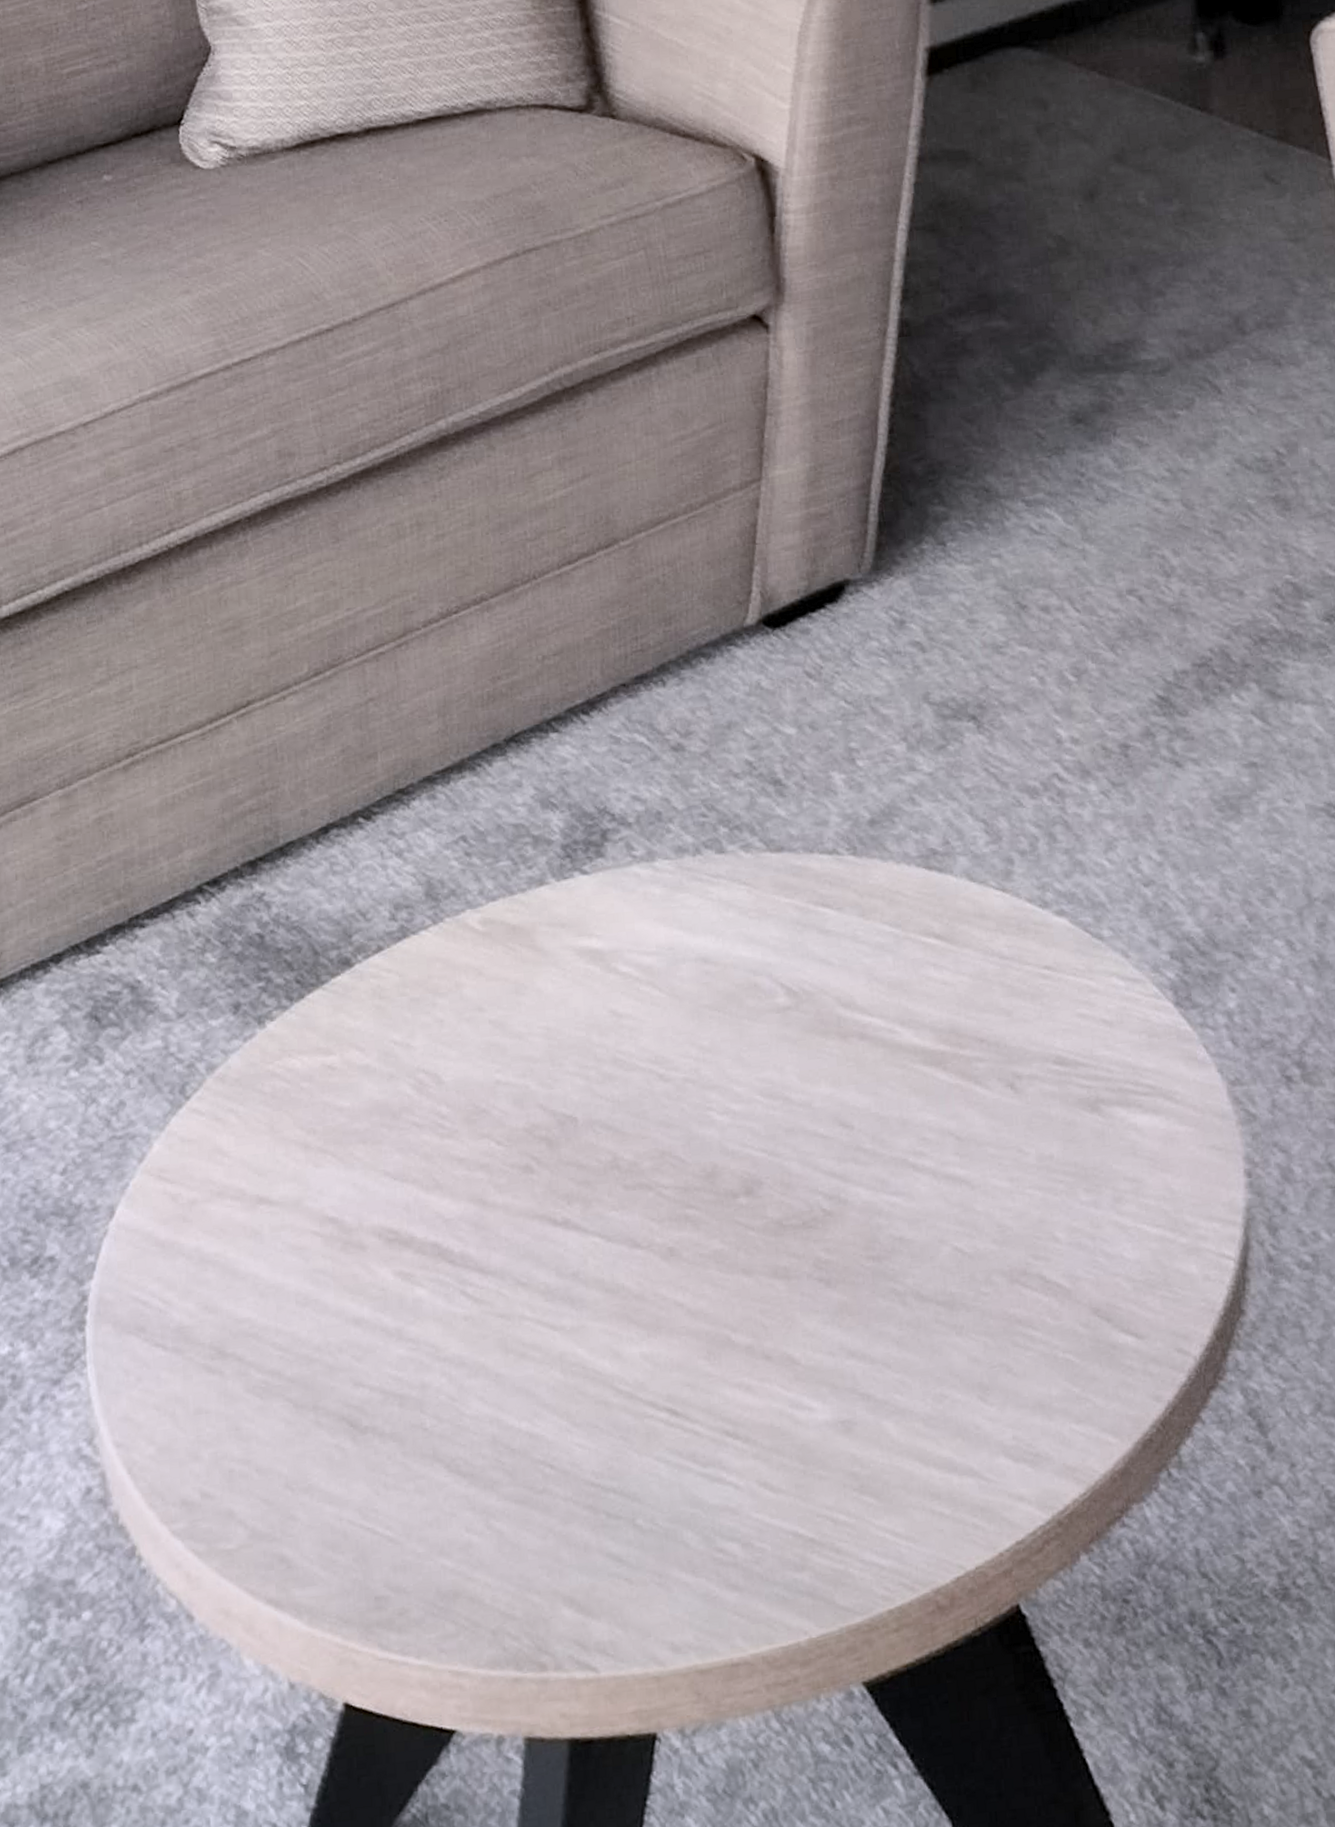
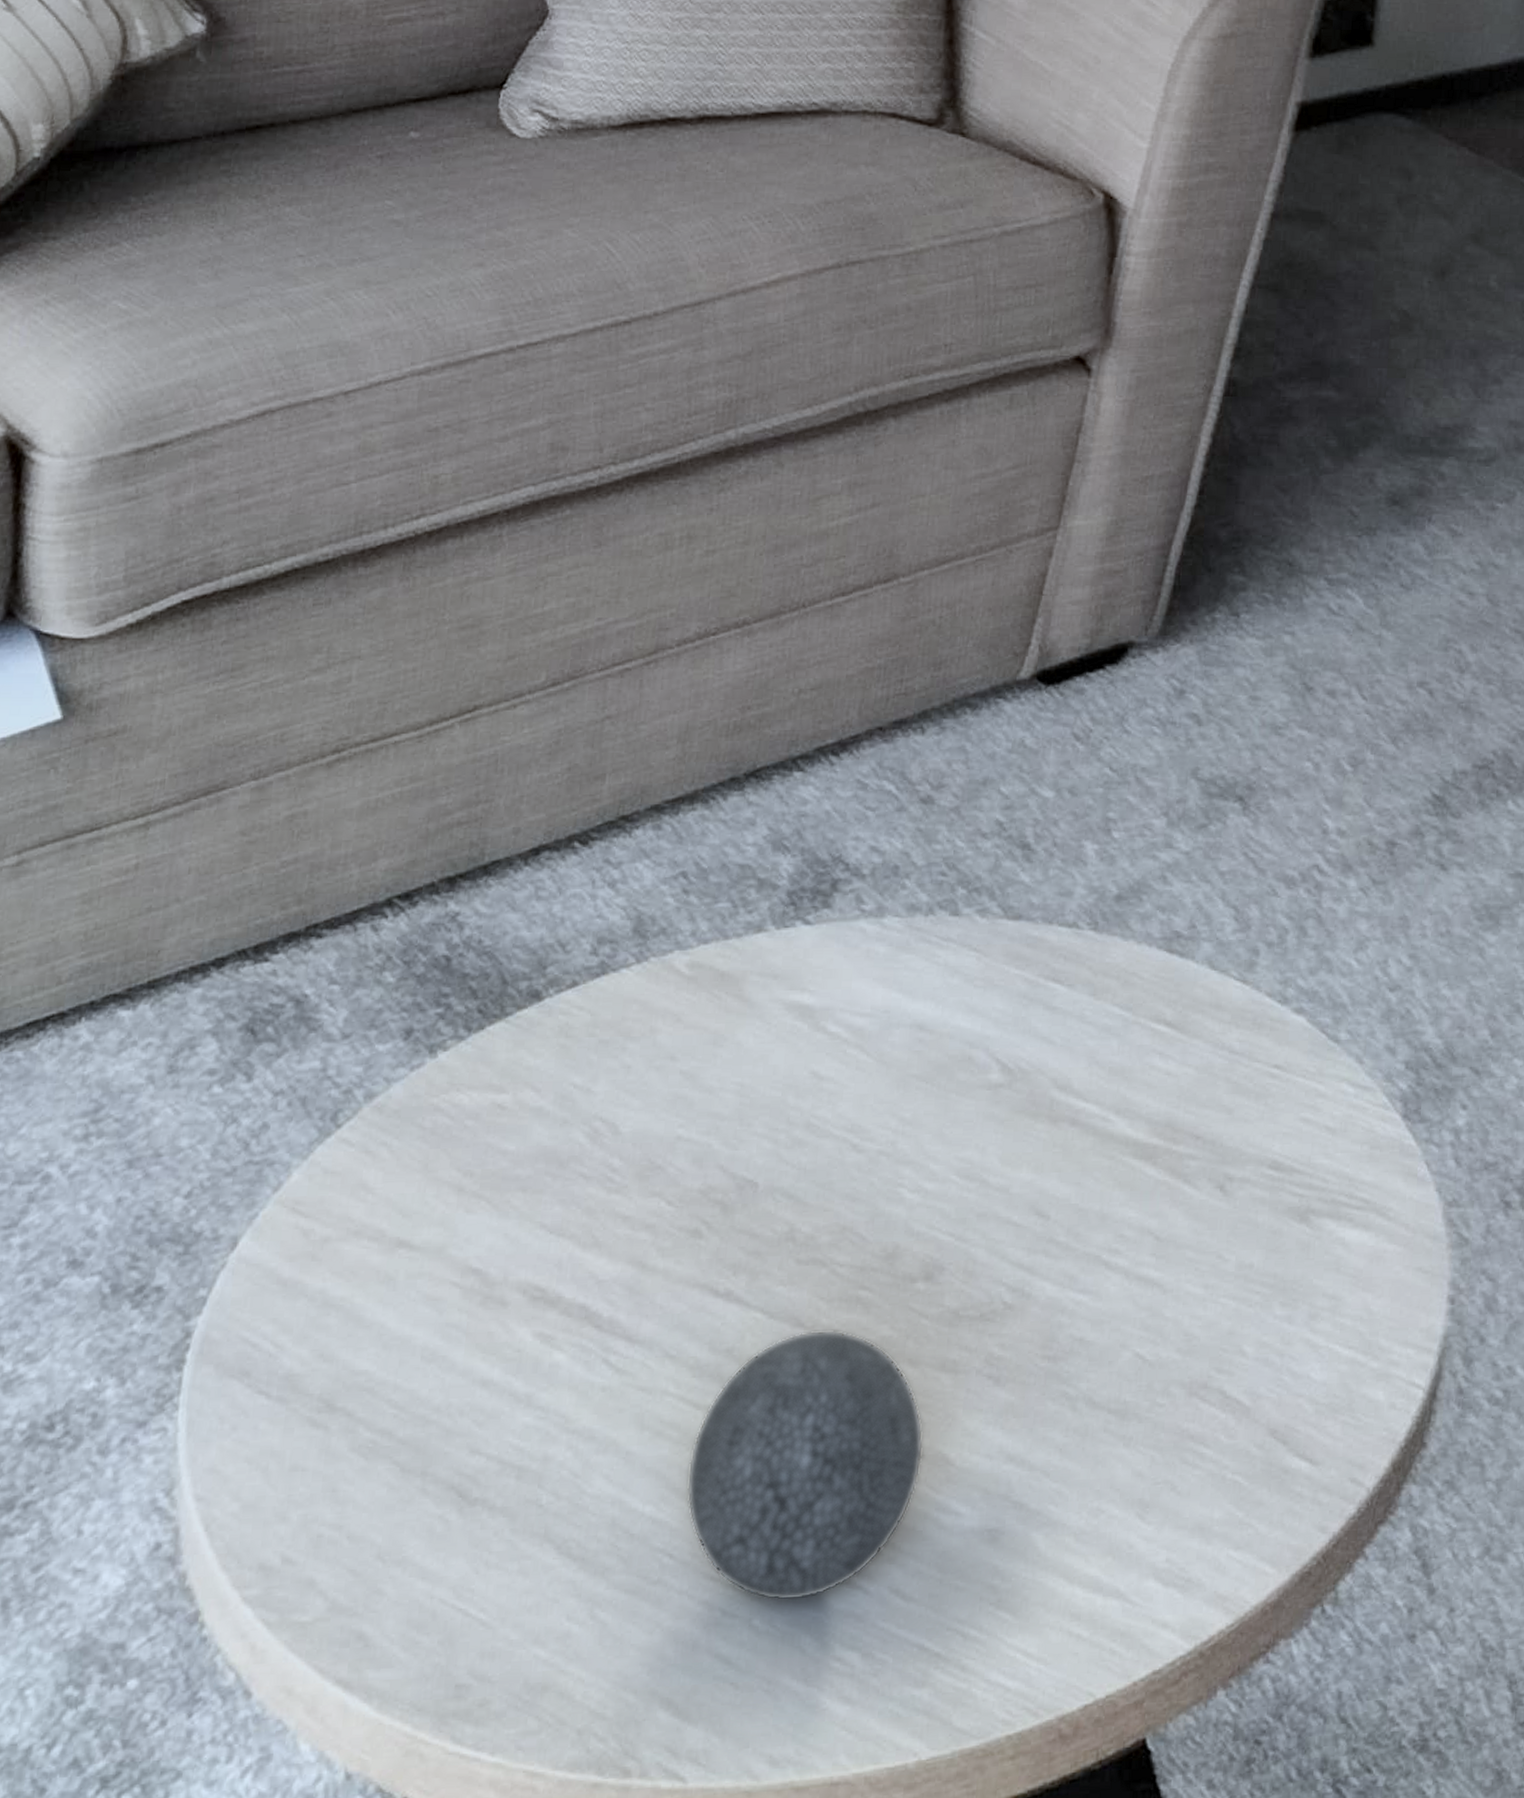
decorative ball: none [554,1247,770,1502] -> present [686,1329,924,1602]

